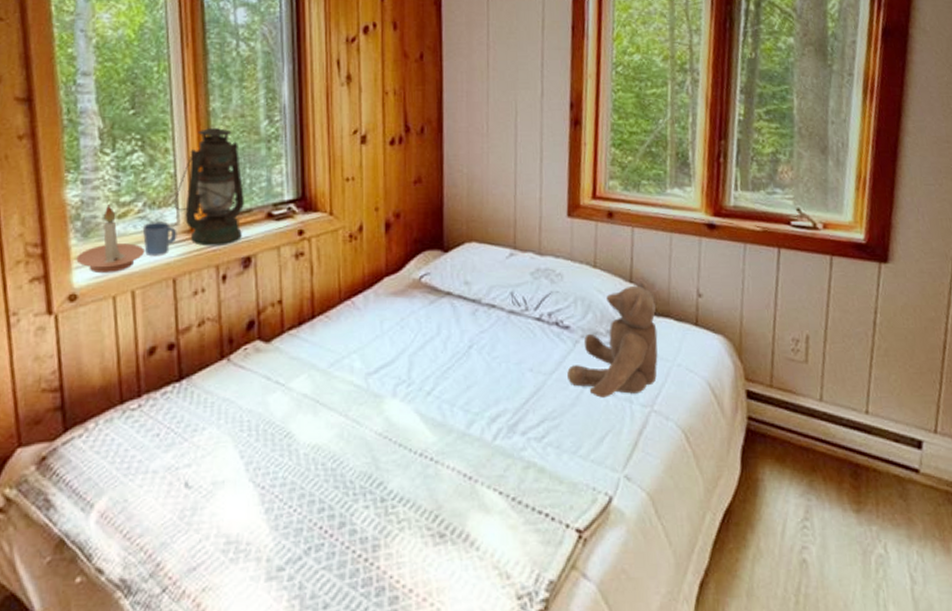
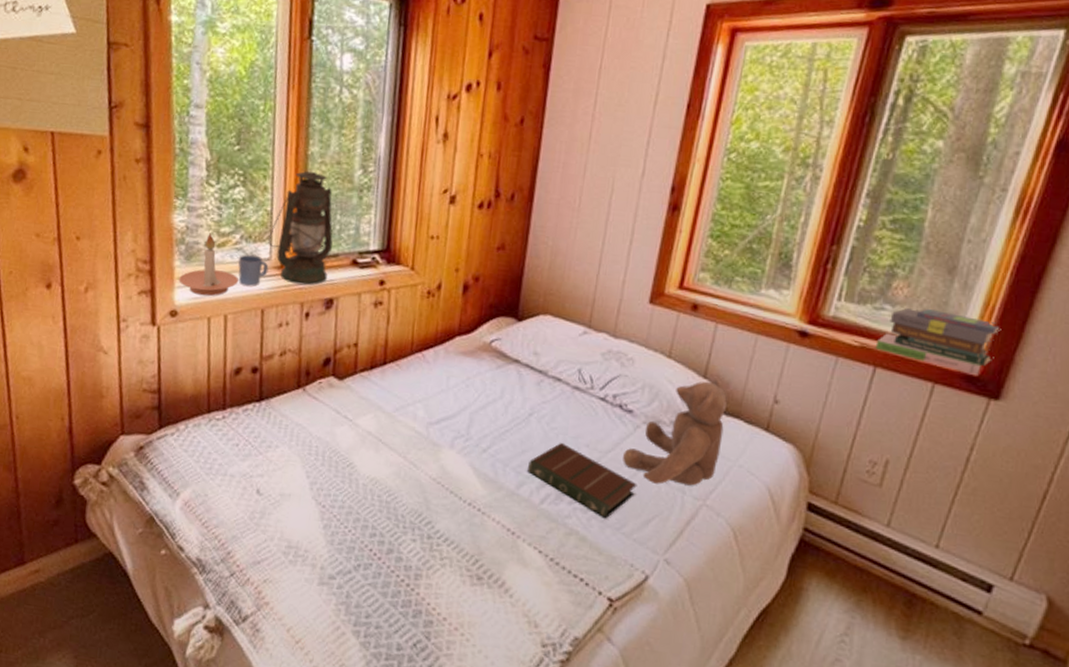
book: none [475,372,586,446] -> present [528,443,637,520]
books: none [775,187,876,243] -> present [875,308,1002,375]

